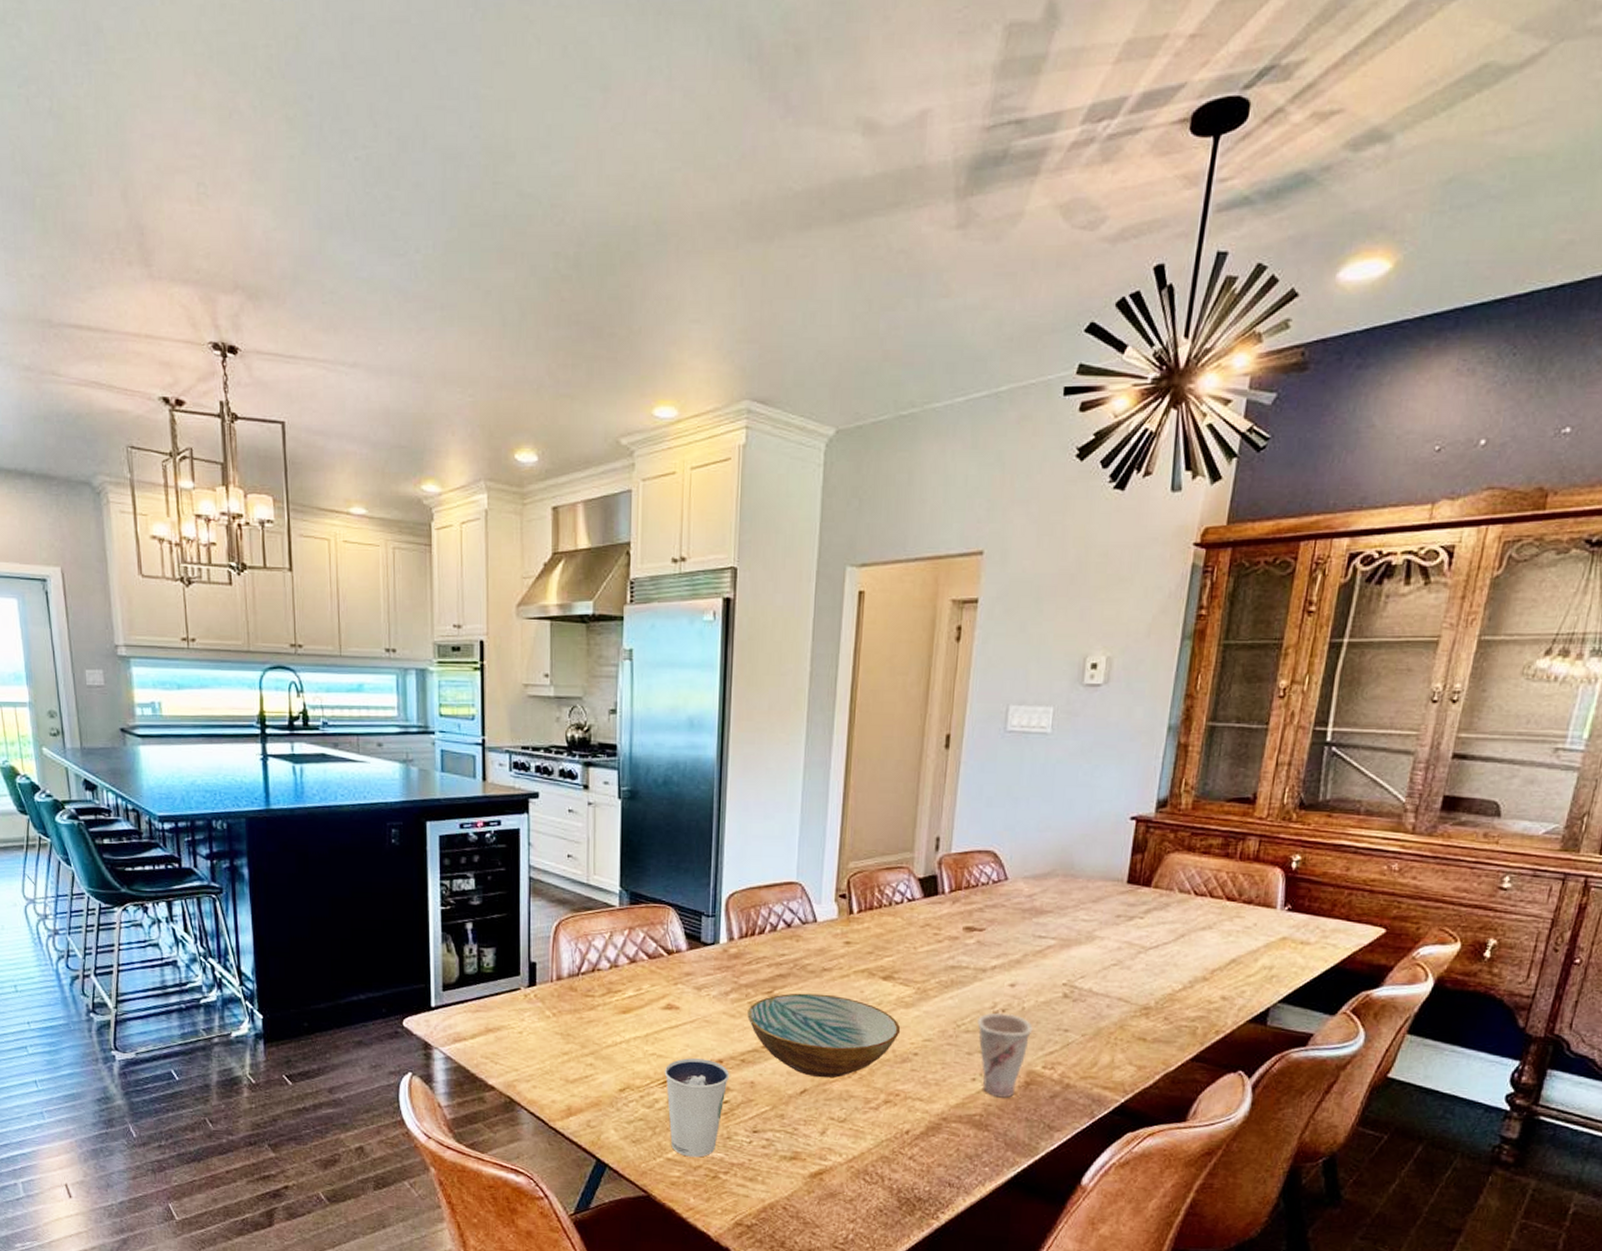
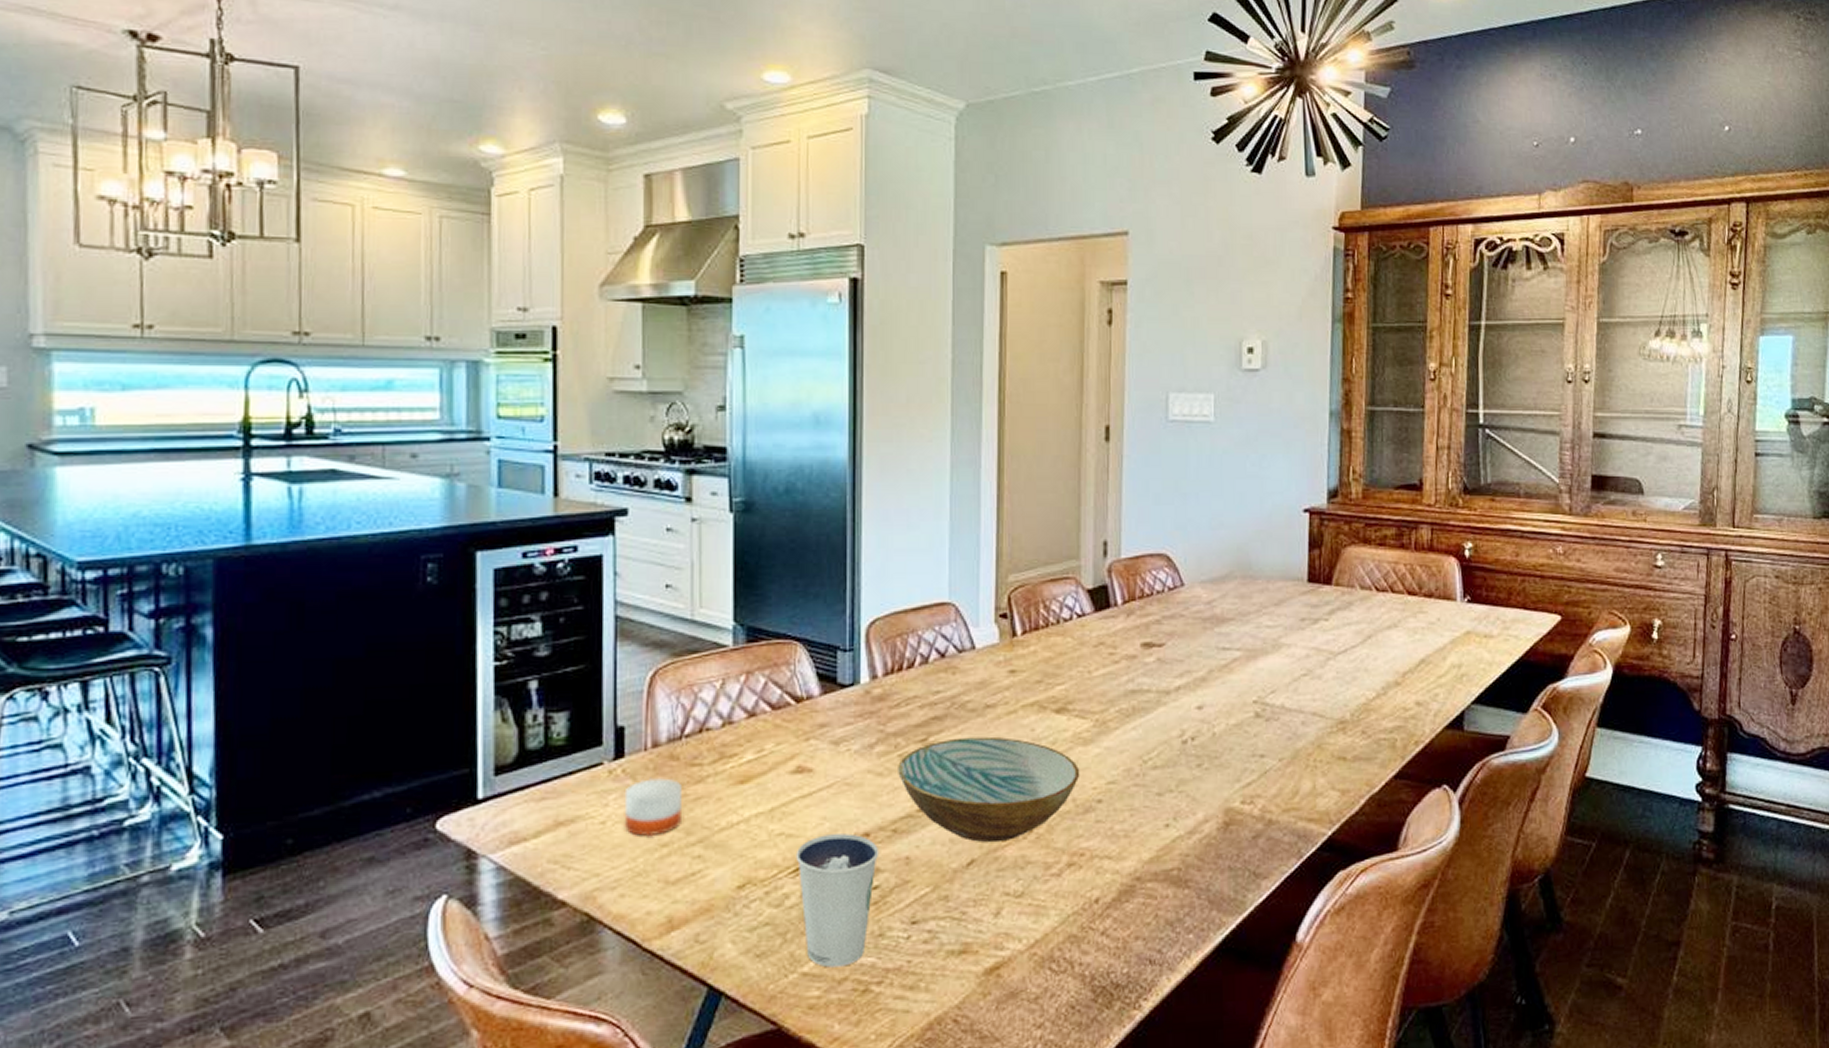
candle: none [535,1002,578,1046] -> present [624,777,681,836]
cup: present [977,1012,1033,1098] -> none [1166,741,1226,845]

